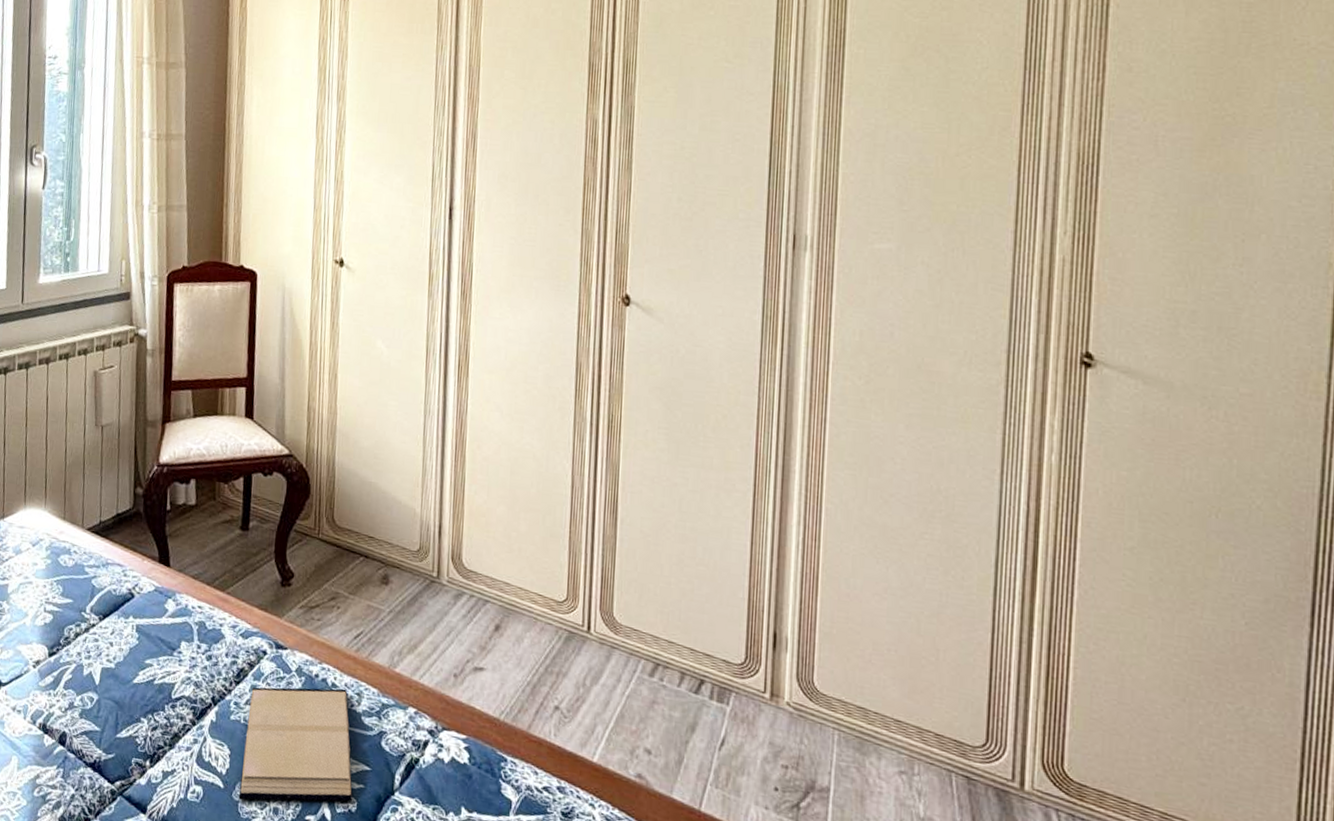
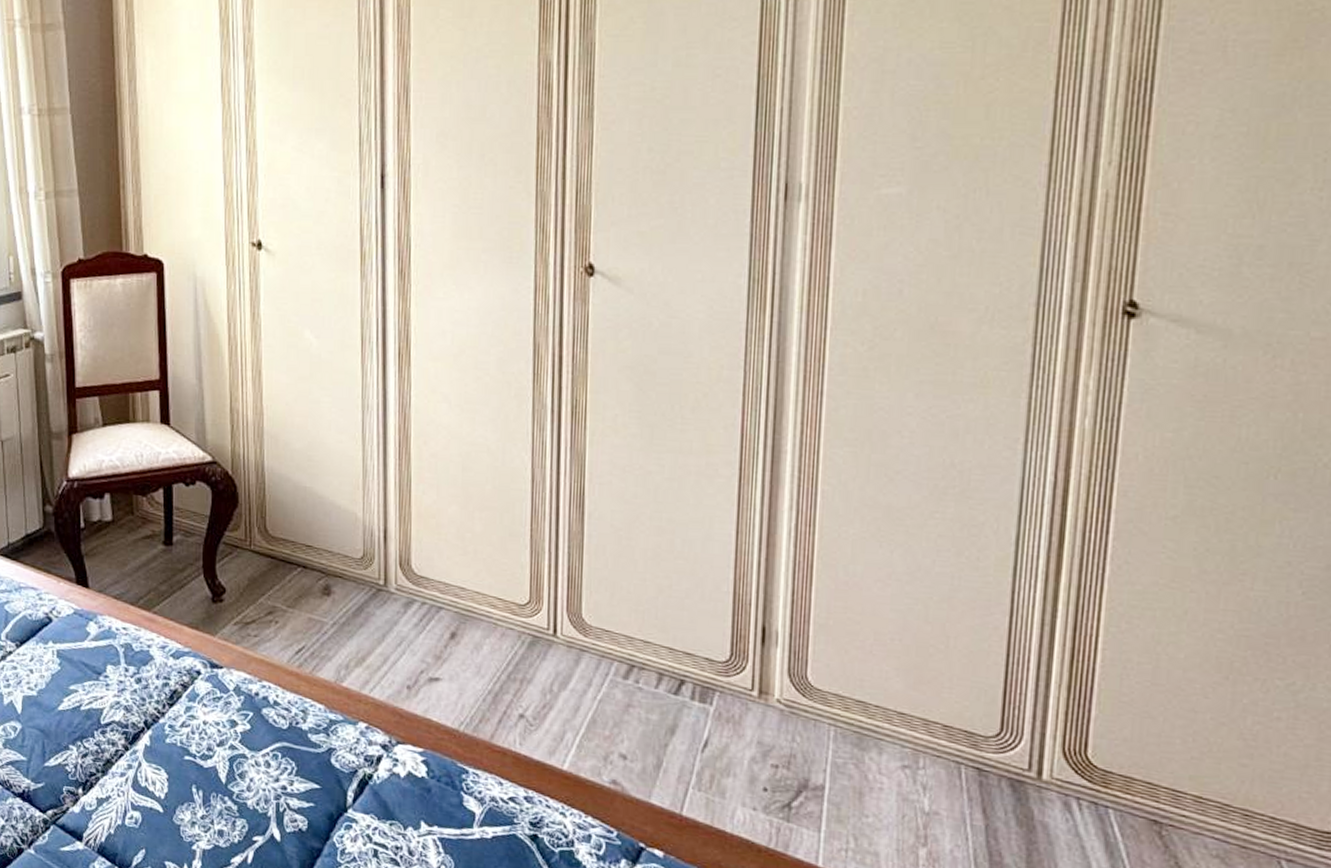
hardback book: present [238,687,353,802] -> none [180,706,303,824]

